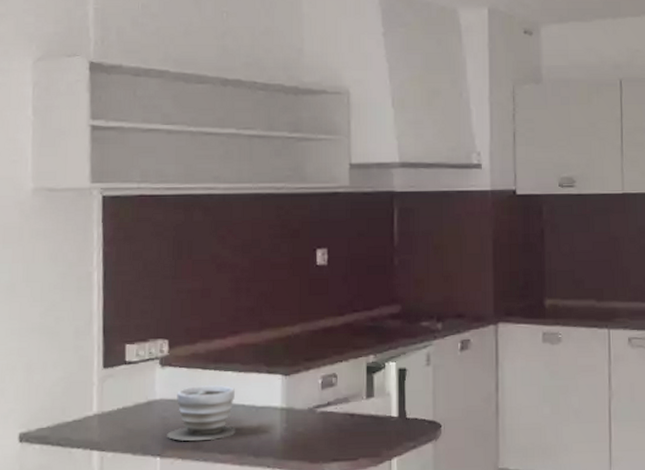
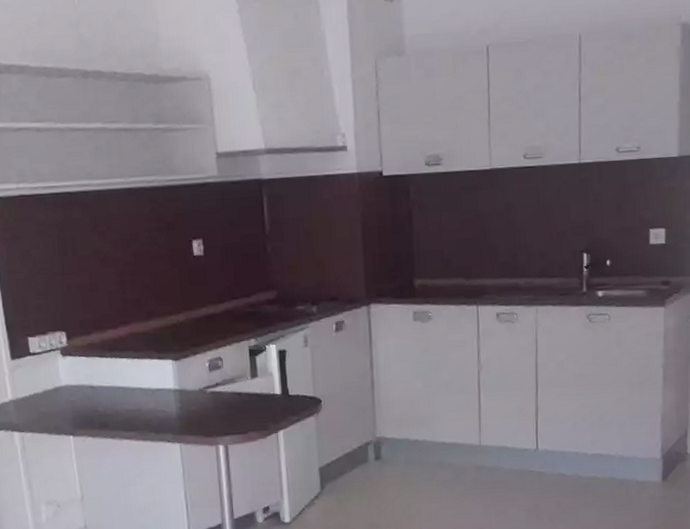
planter: present [167,384,236,441] -> none [76,370,137,421]

